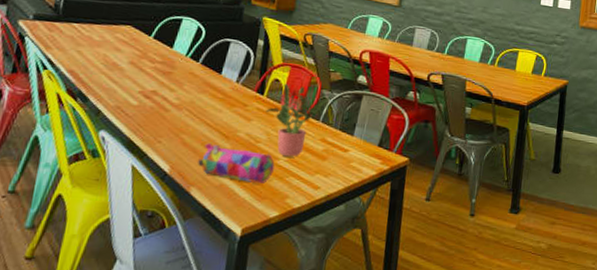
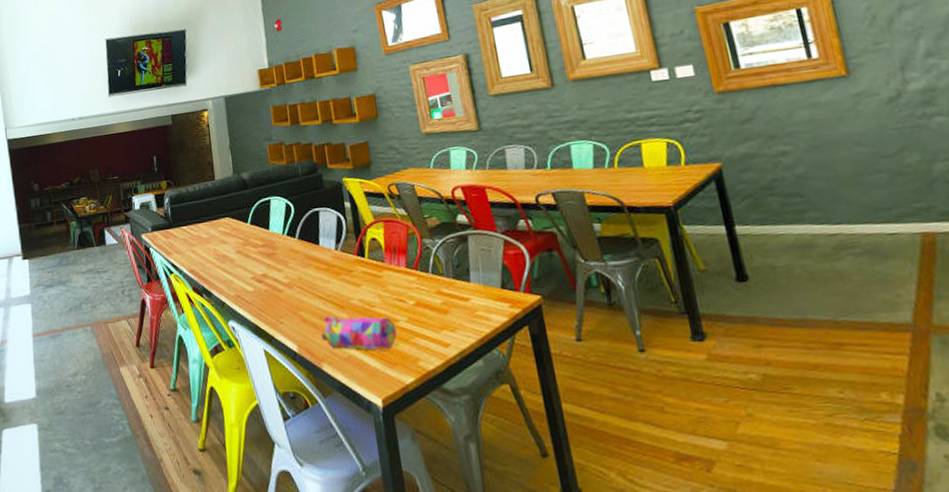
potted plant: present [265,83,330,157] -> none [371,239,434,317]

